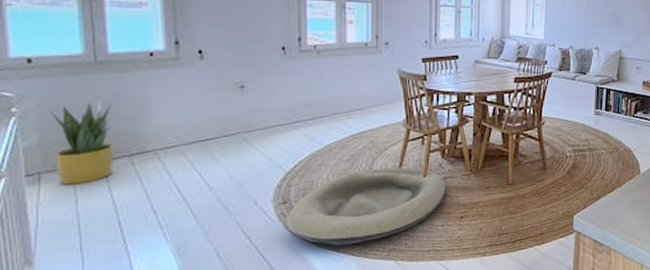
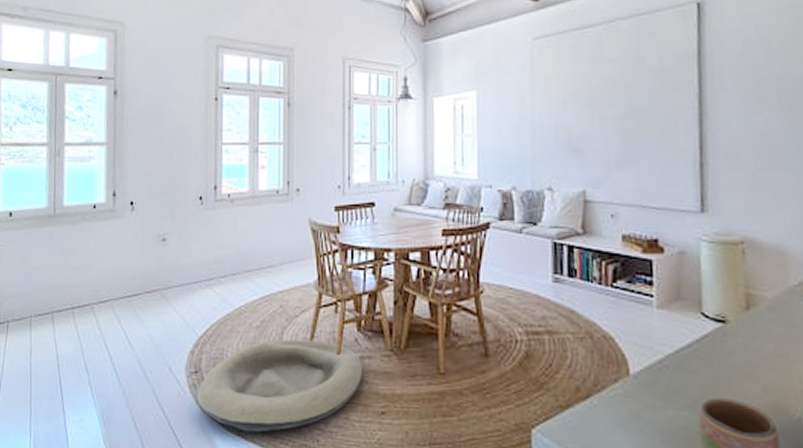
planter: present [50,103,114,185] -> none [20,255,64,335]

